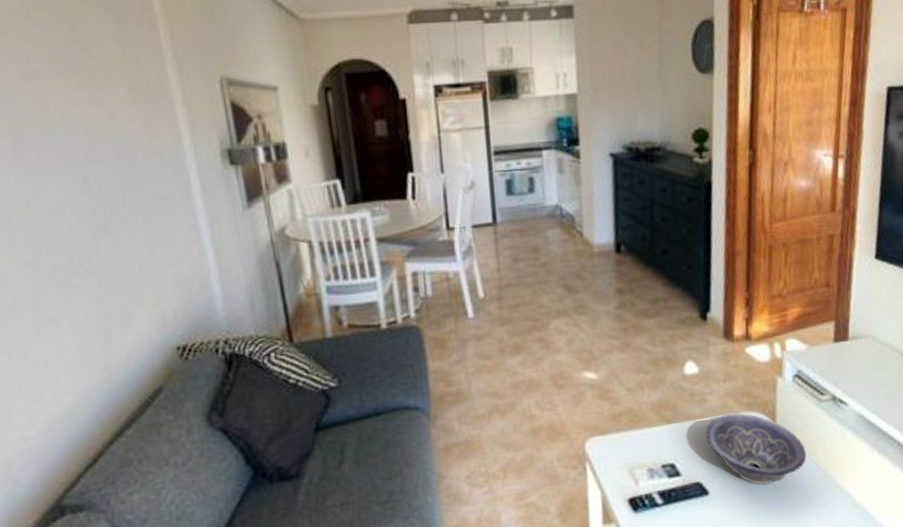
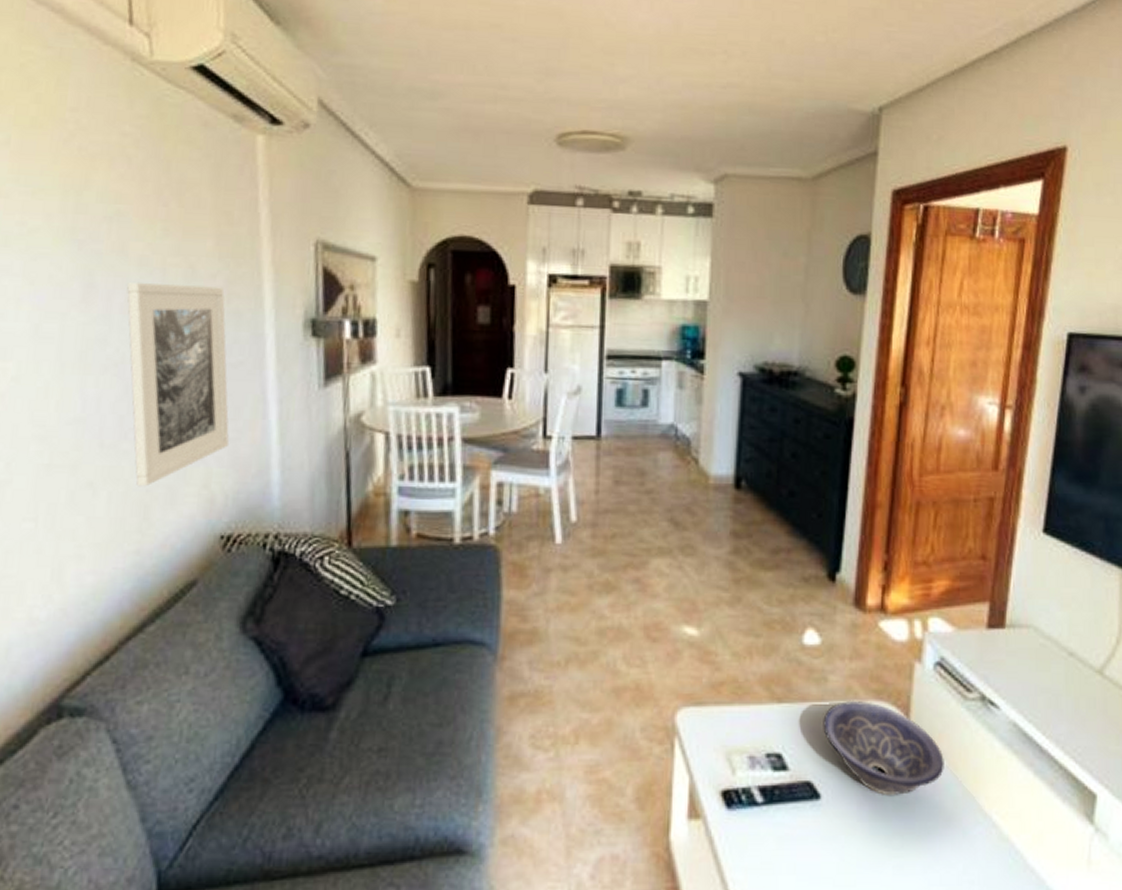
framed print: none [54,130,170,315] -> present [127,283,229,487]

